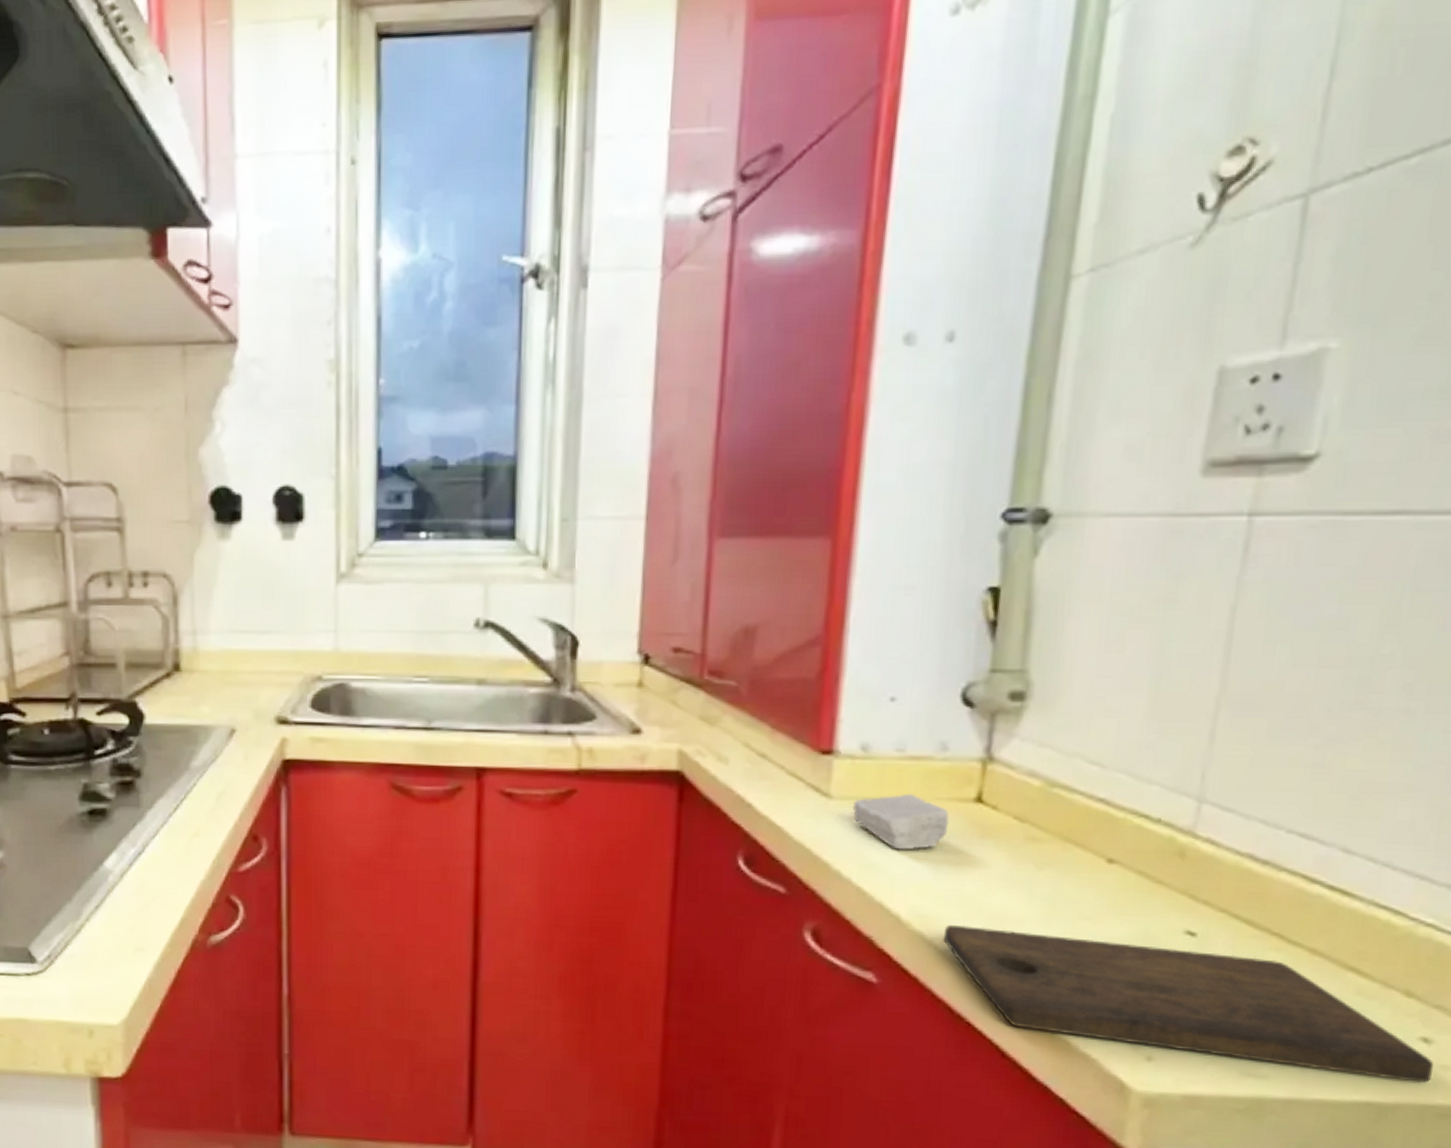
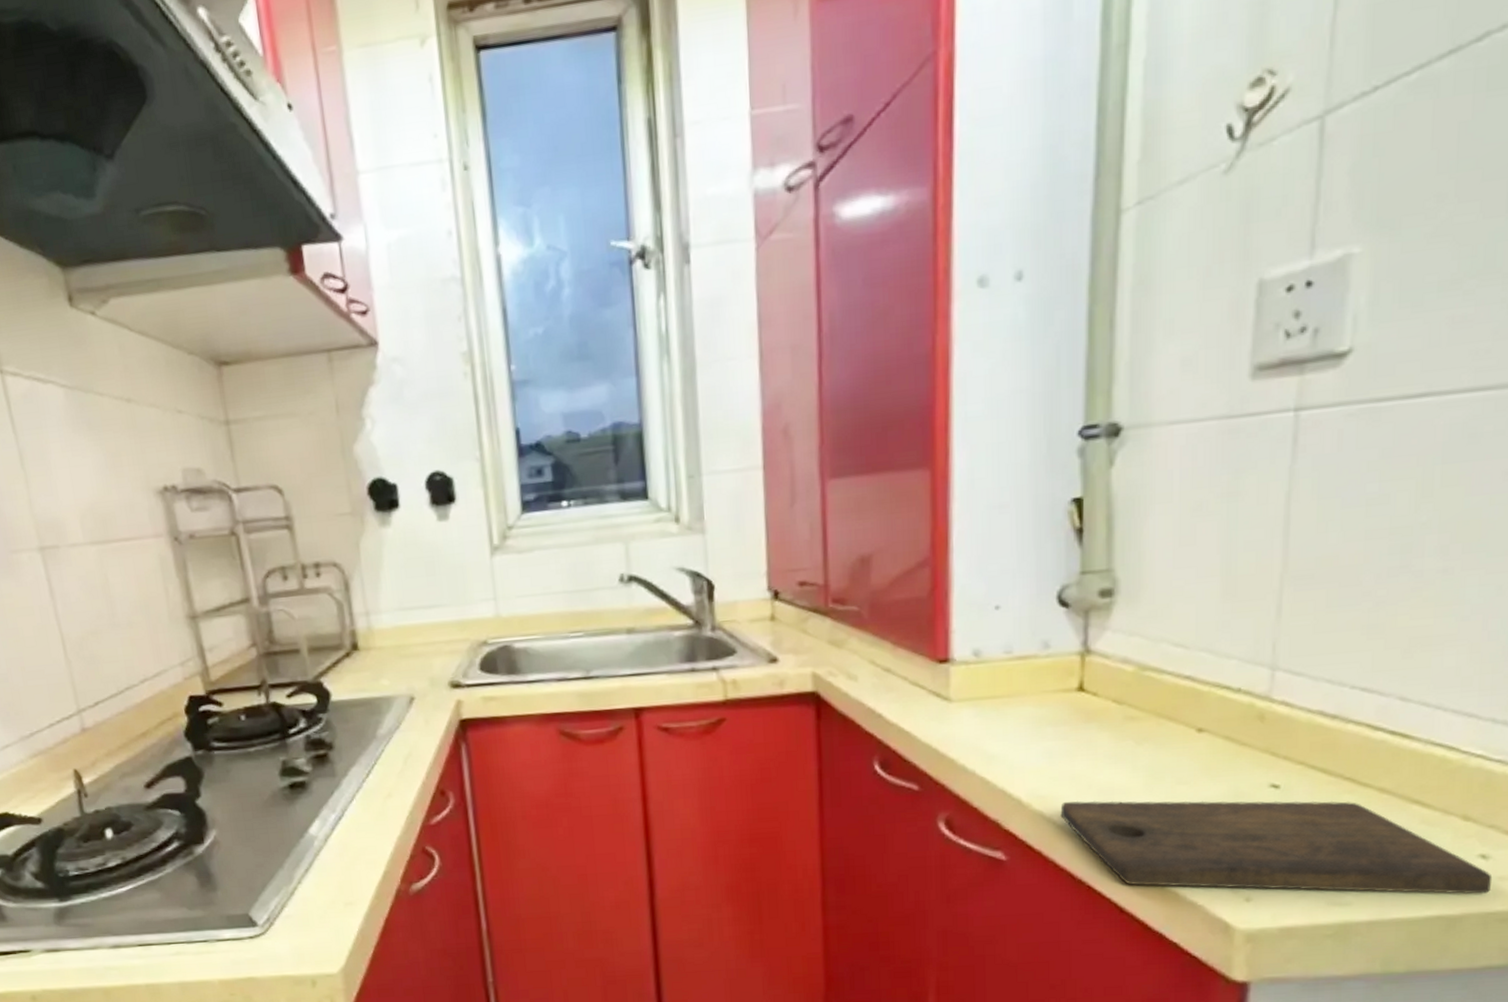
soap bar: present [852,793,950,850] -> none [970,689,1057,741]

